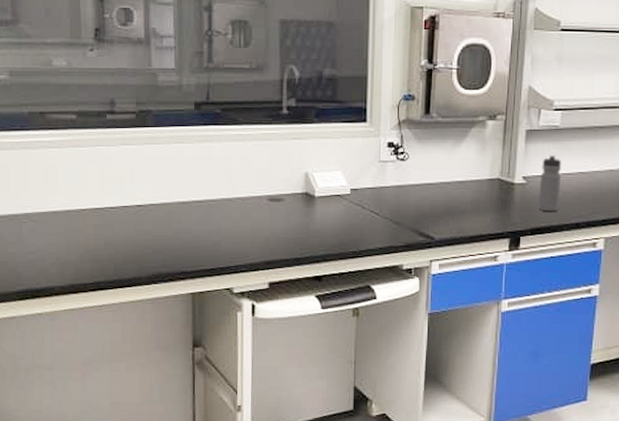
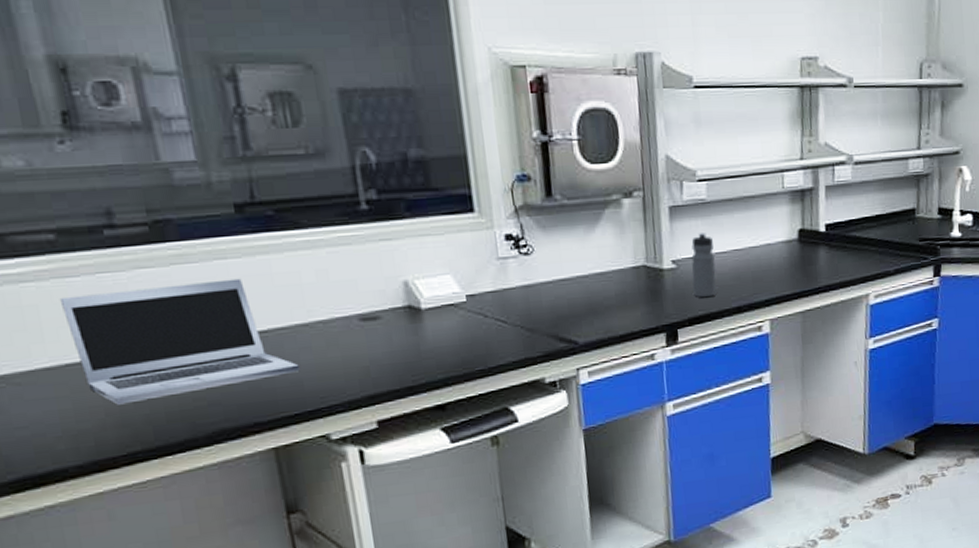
laptop: none [71,159,220,245] -> present [59,278,300,405]

